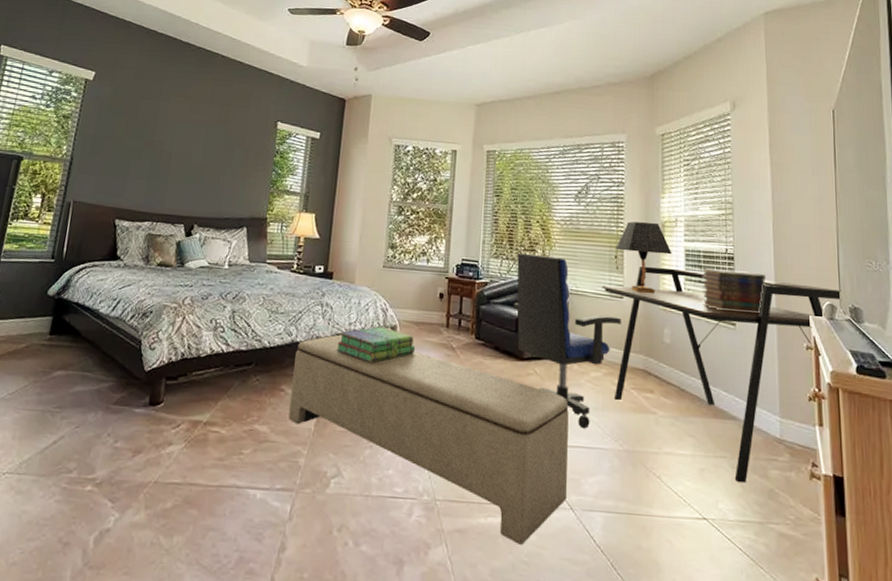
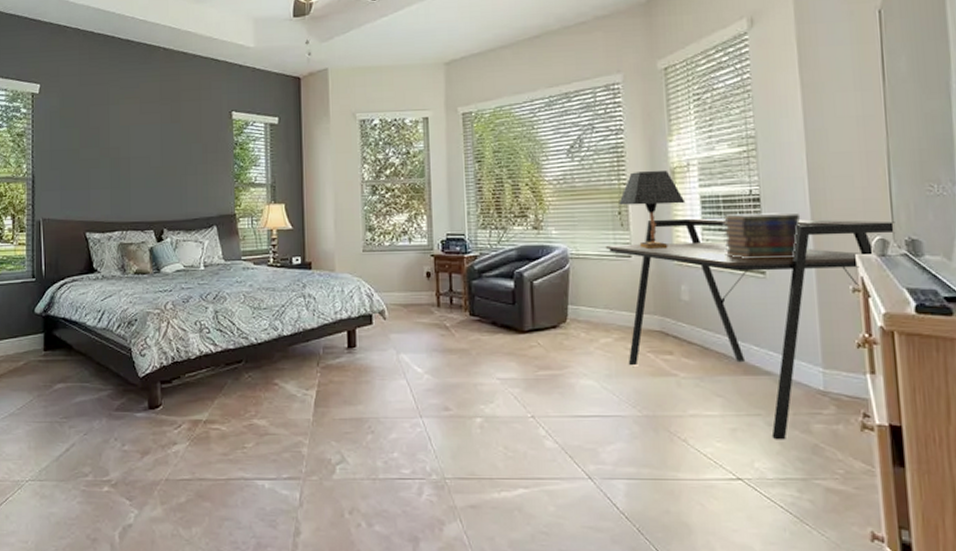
bench: present [288,334,569,545] -> none [284,324,583,516]
stack of books: present [336,326,416,362] -> none [325,312,407,349]
office chair: present [514,253,621,429] -> none [507,220,631,397]

